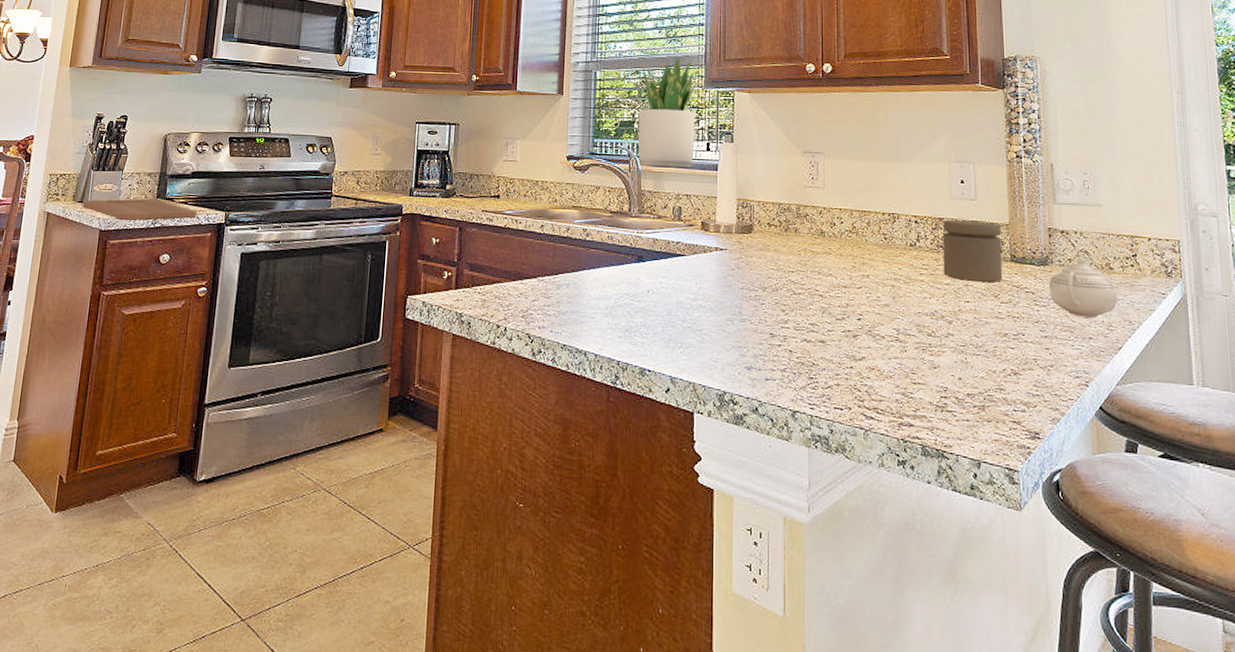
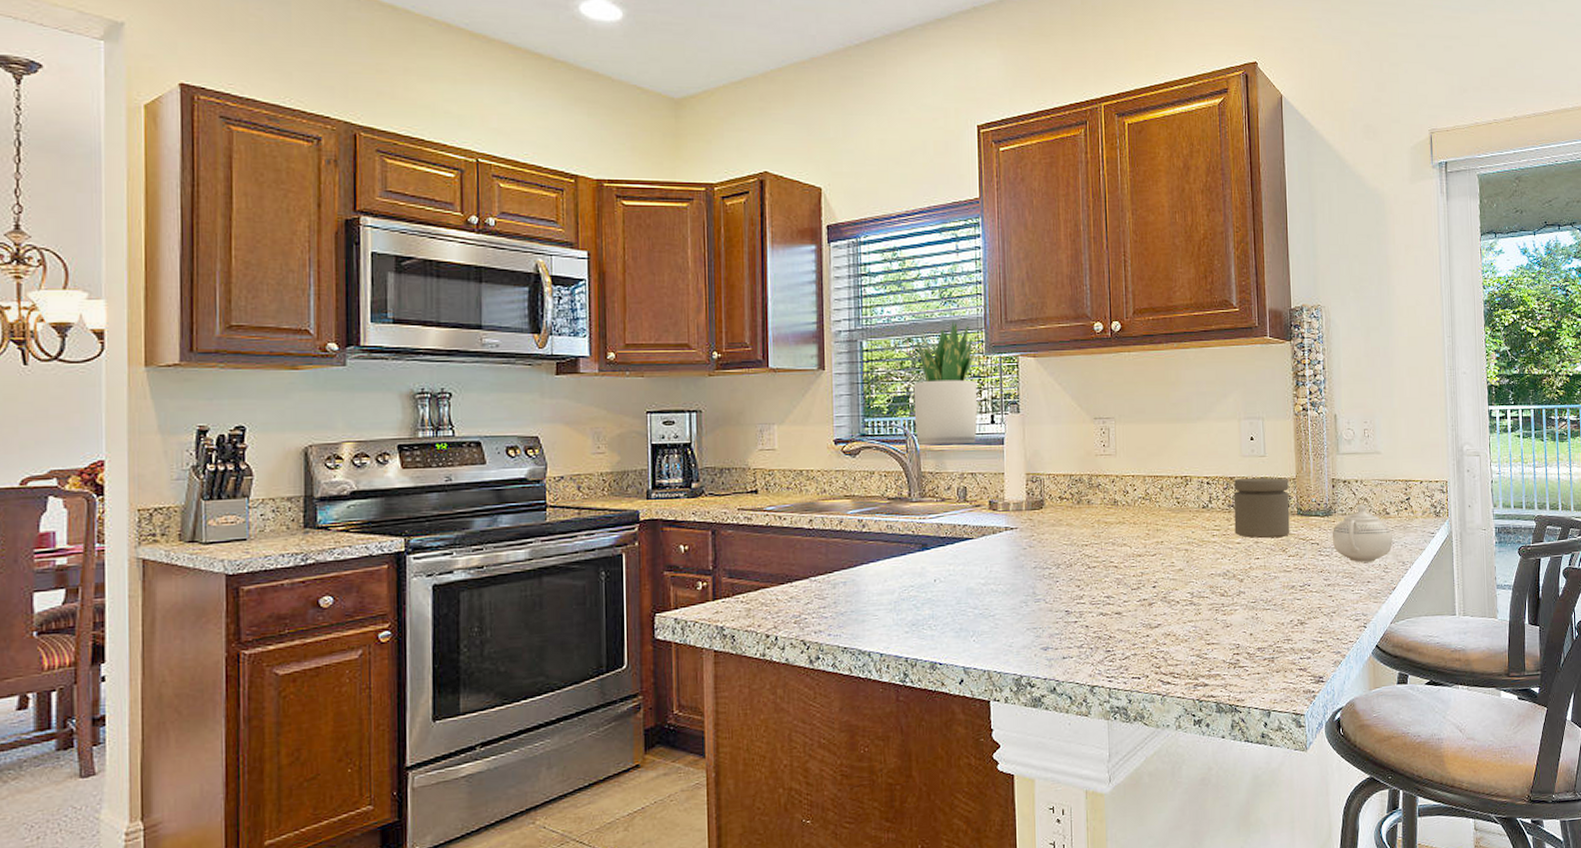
cutting board: present [82,199,197,220] -> none [194,530,365,559]

